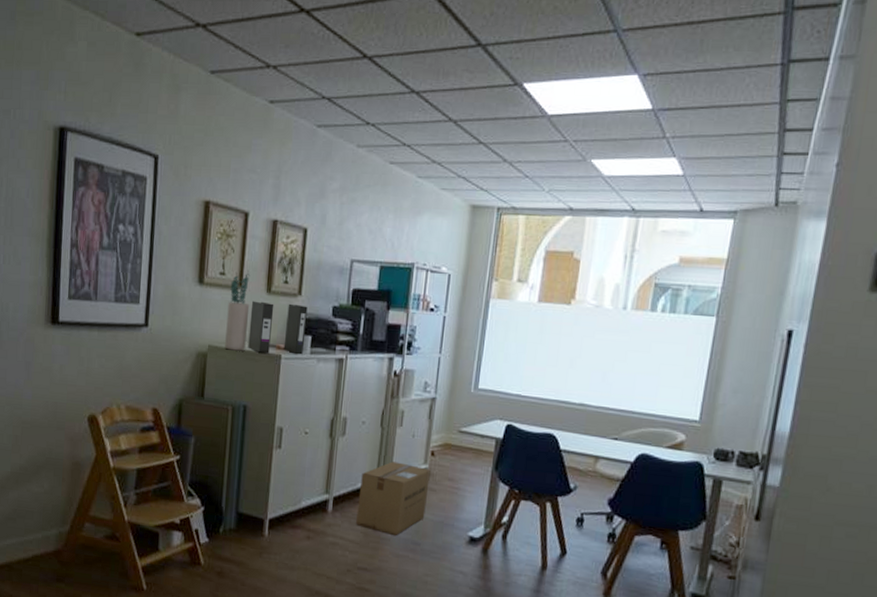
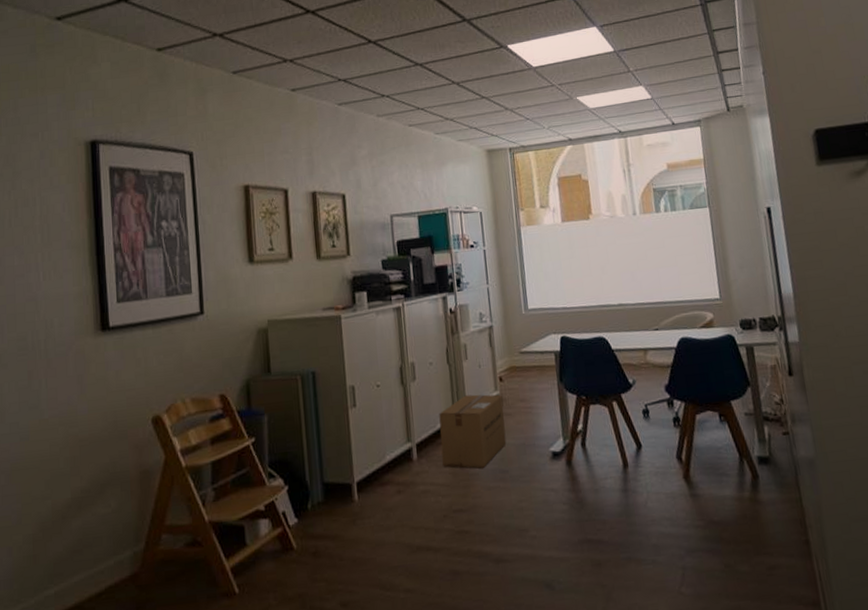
vase: present [225,270,250,351] -> none [281,241,305,321]
binder: present [248,301,274,354] -> none [303,268,329,318]
binder: present [283,303,308,355] -> none [339,264,361,312]

